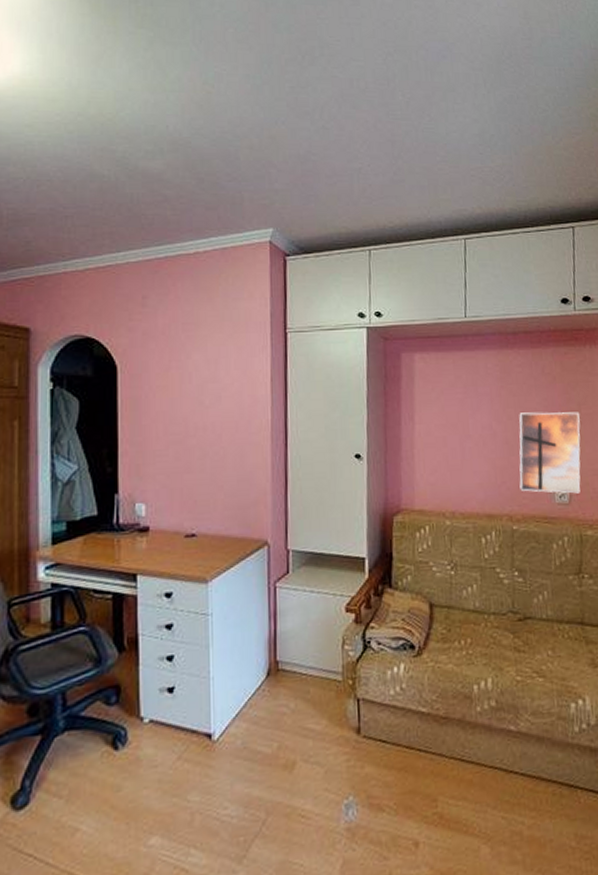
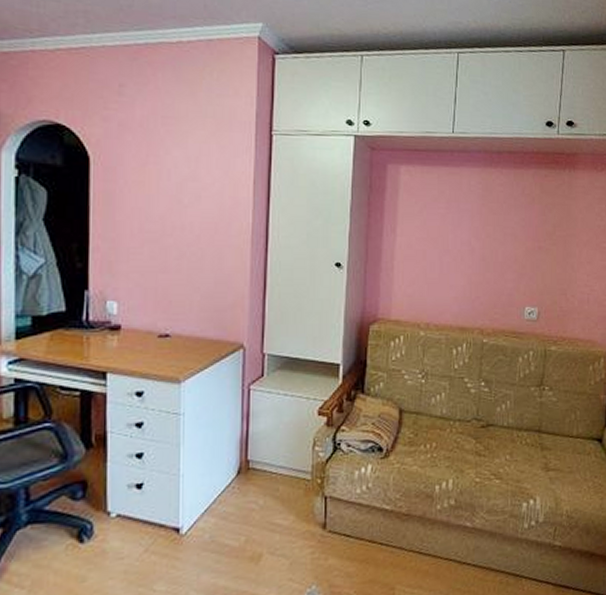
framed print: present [519,412,581,494] -> none [492,231,554,311]

